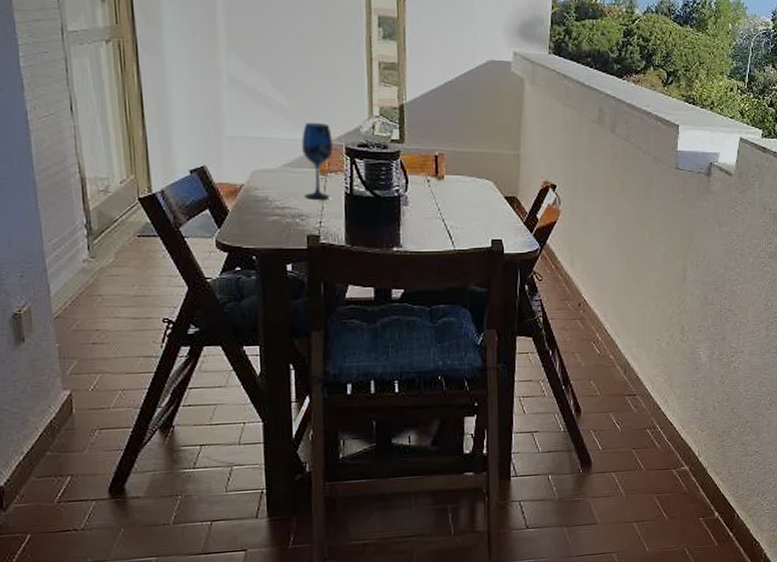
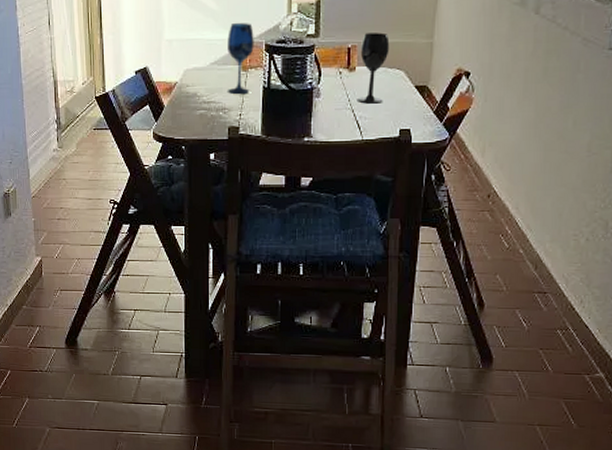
wine glass: none [447,142,478,213] -> present [357,32,390,104]

